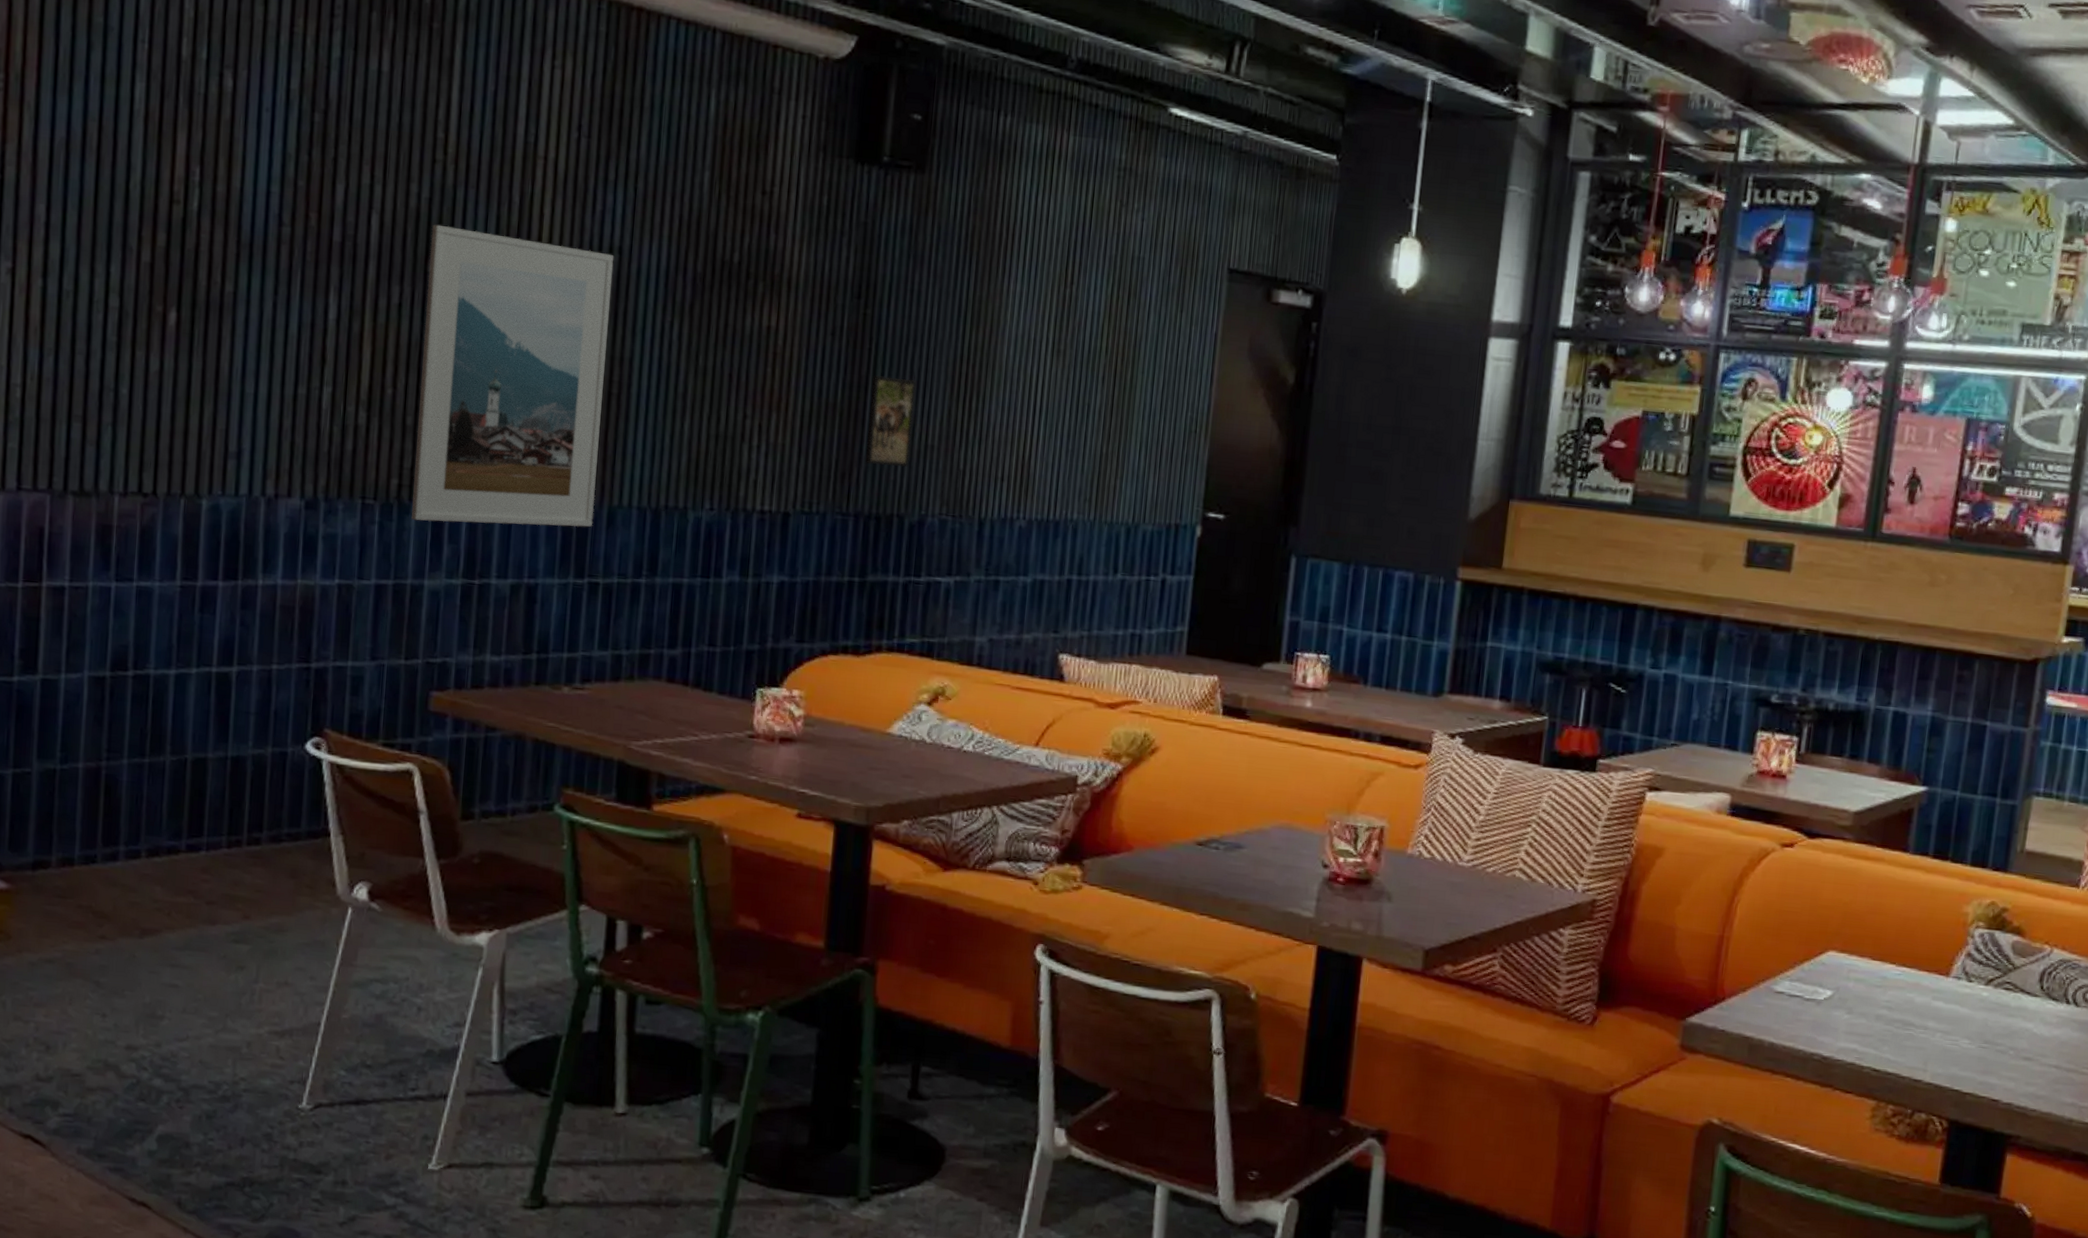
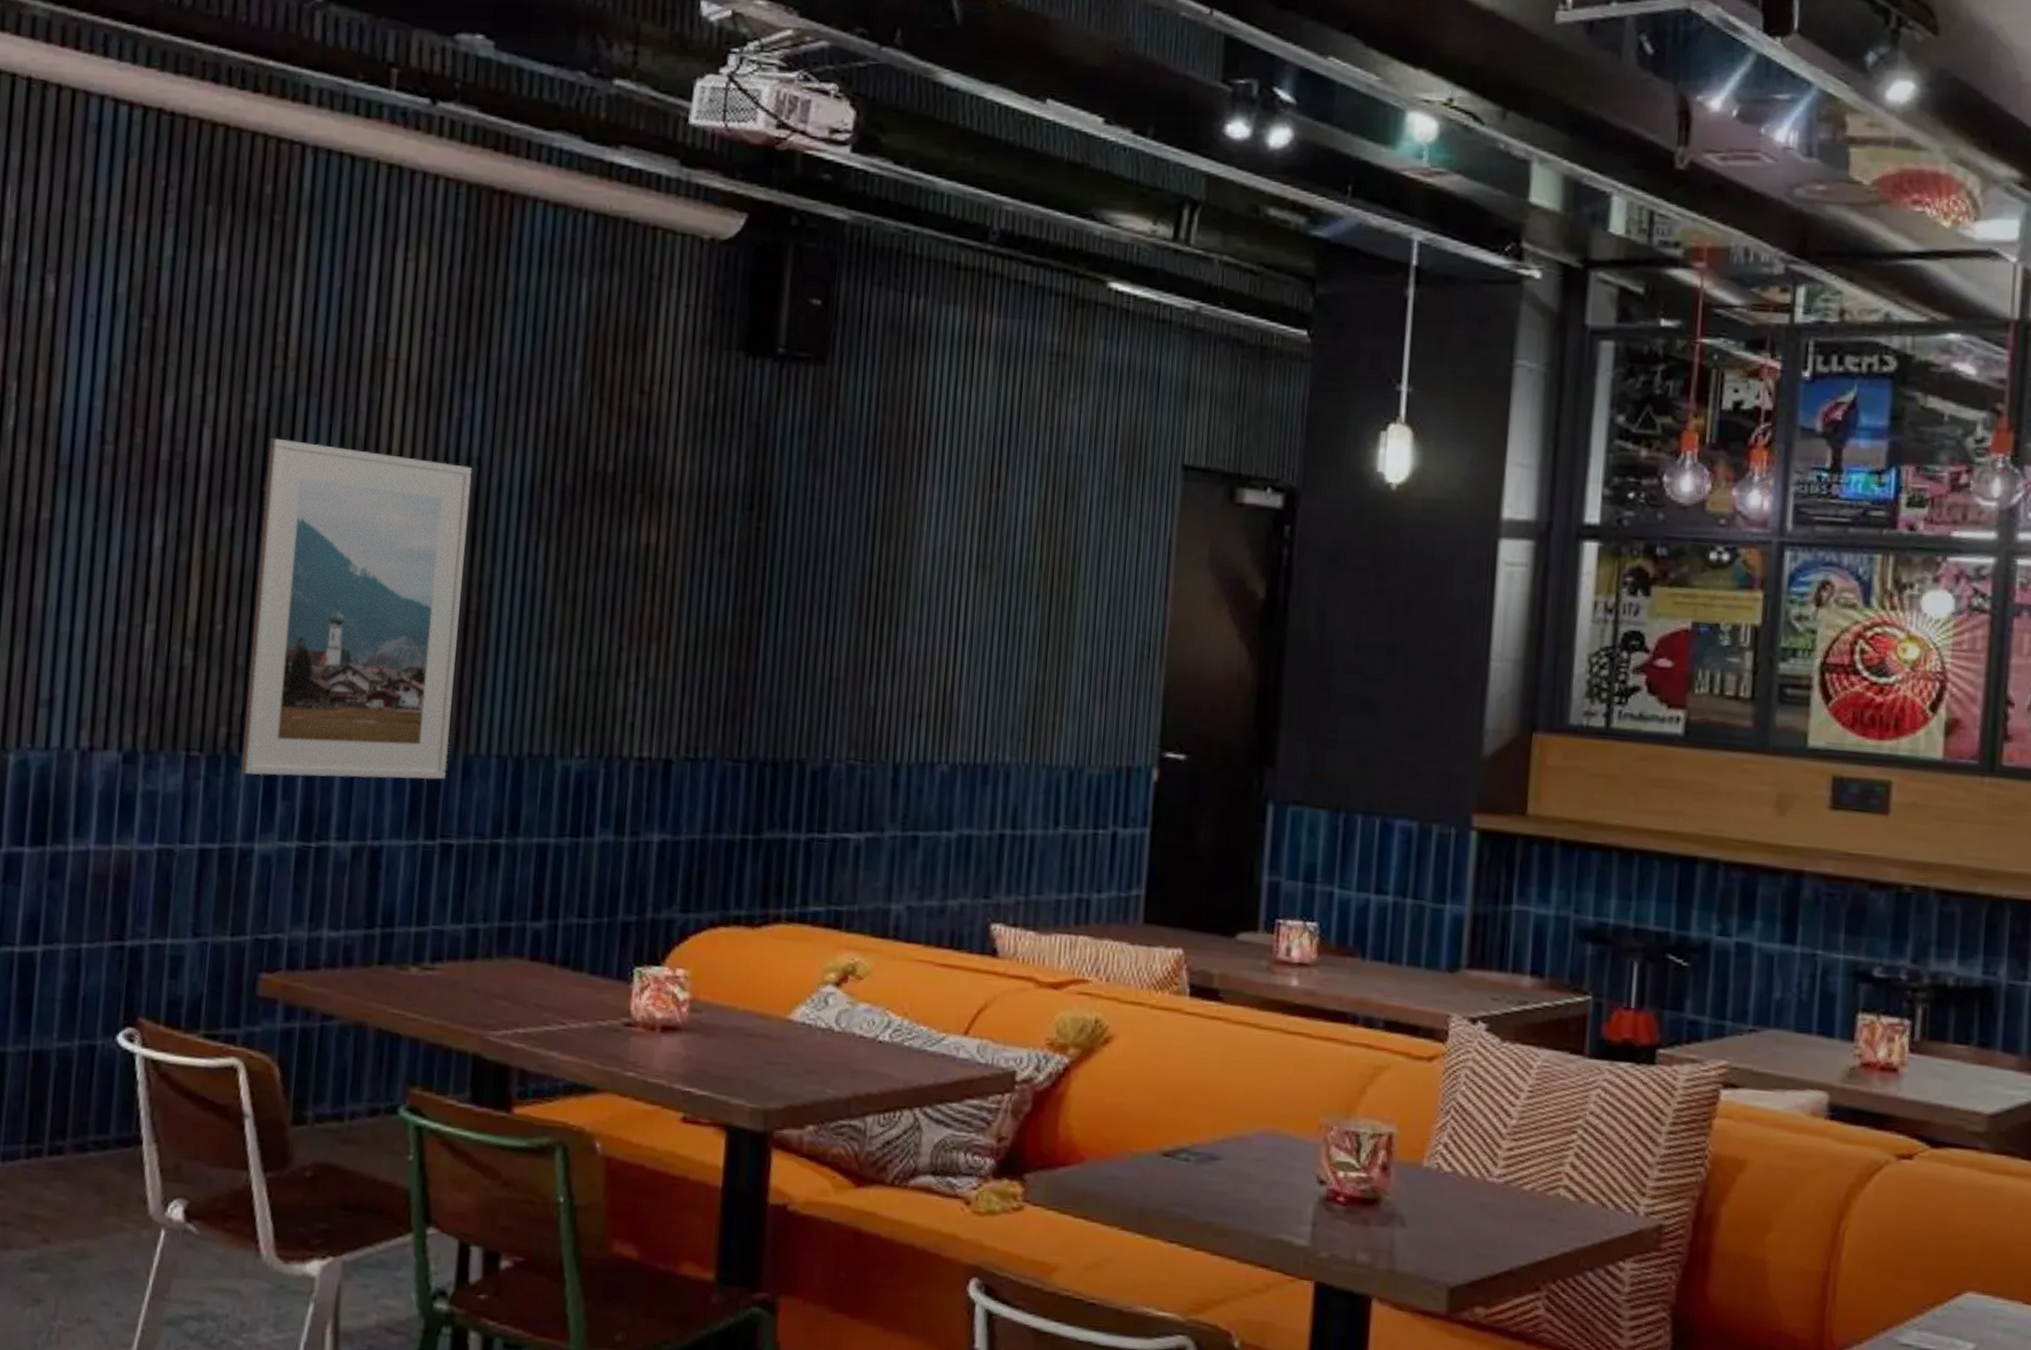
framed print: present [866,374,917,468] -> none [760,597,819,705]

